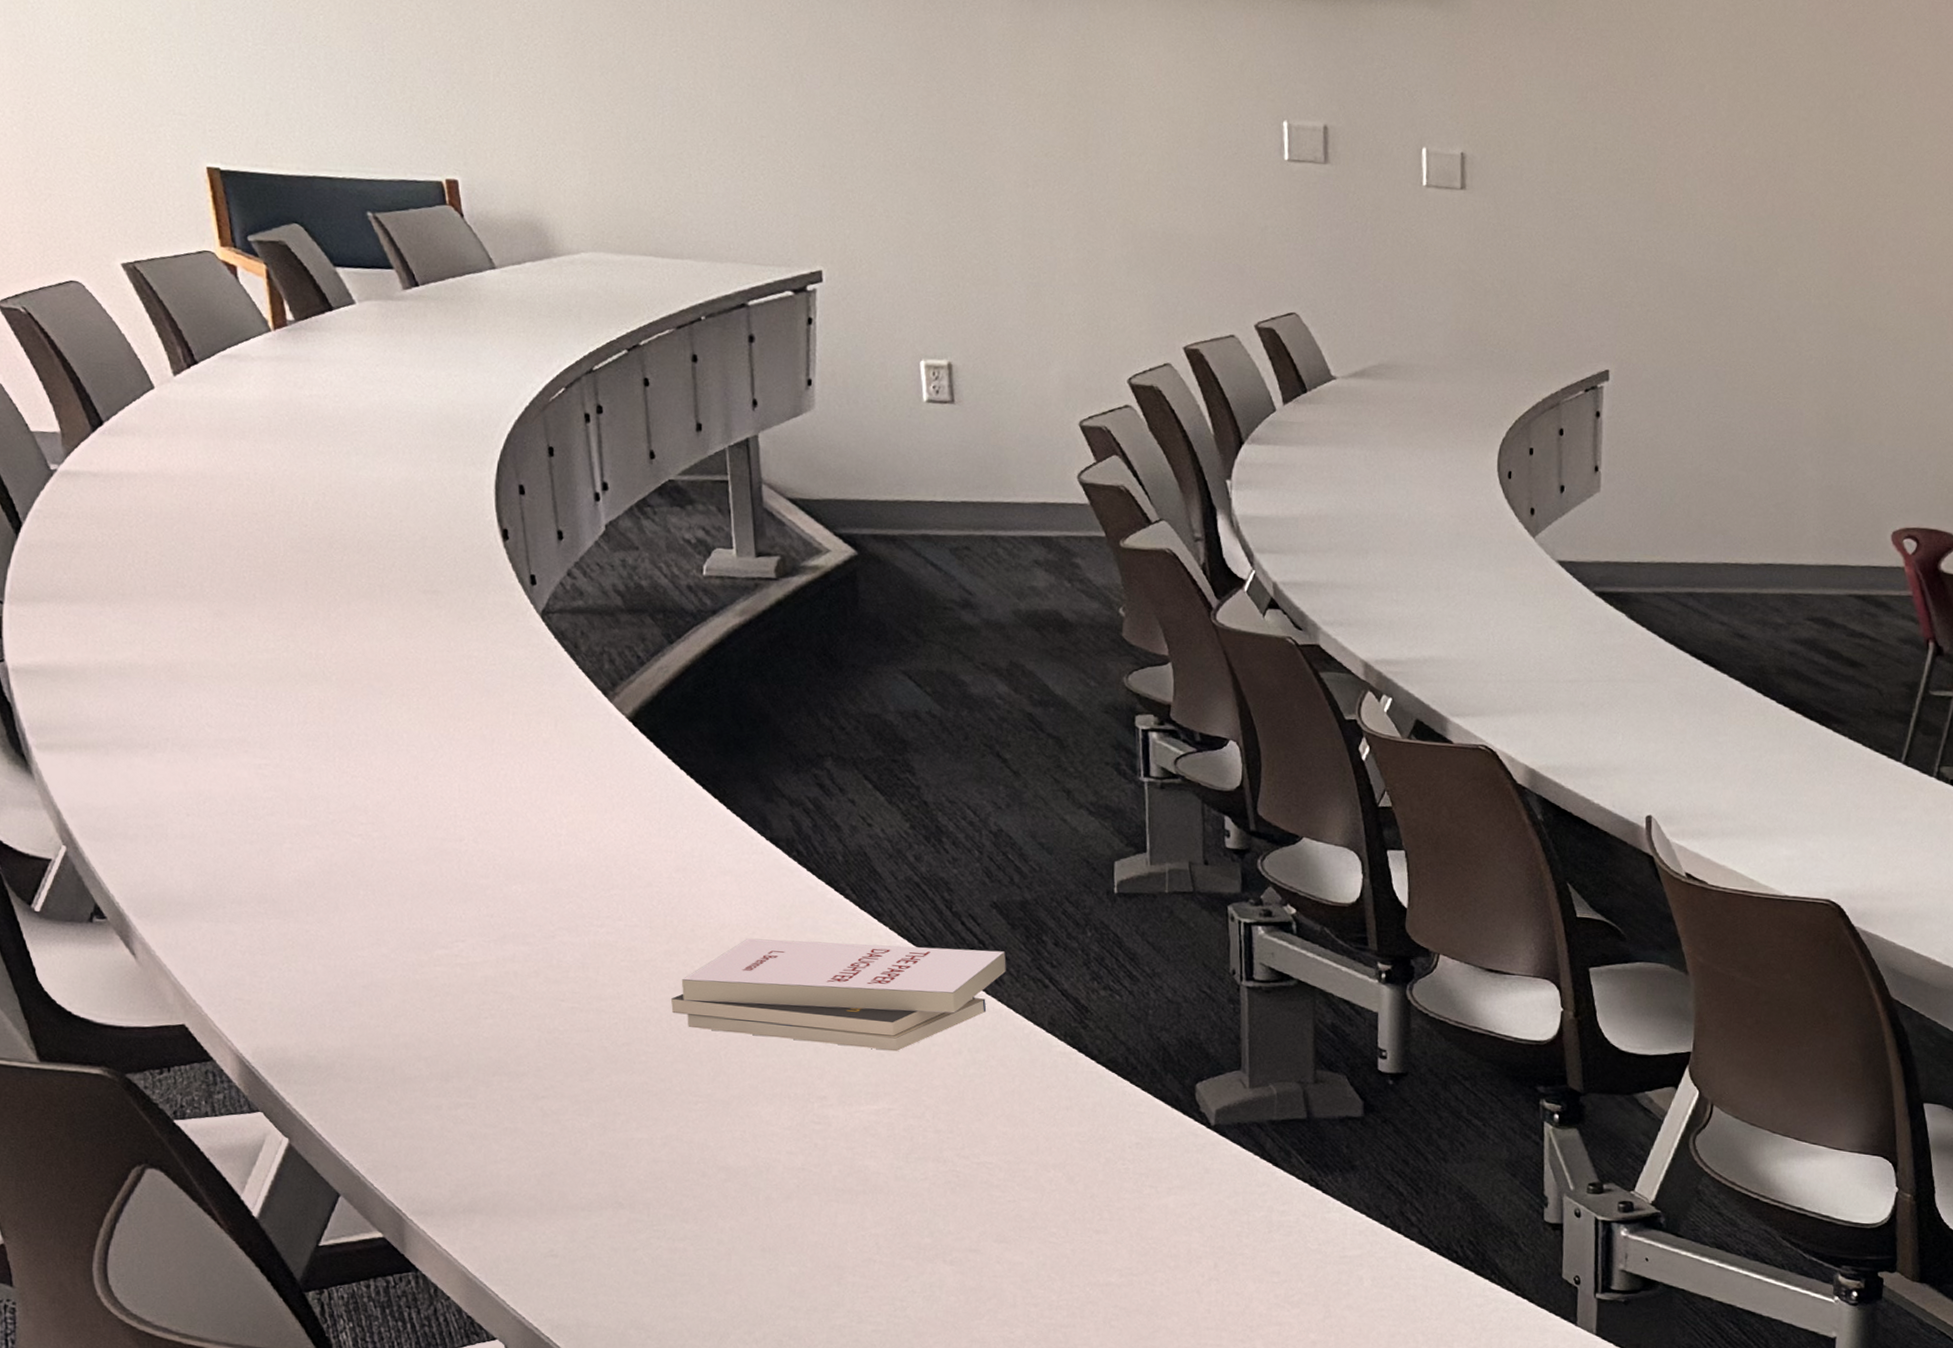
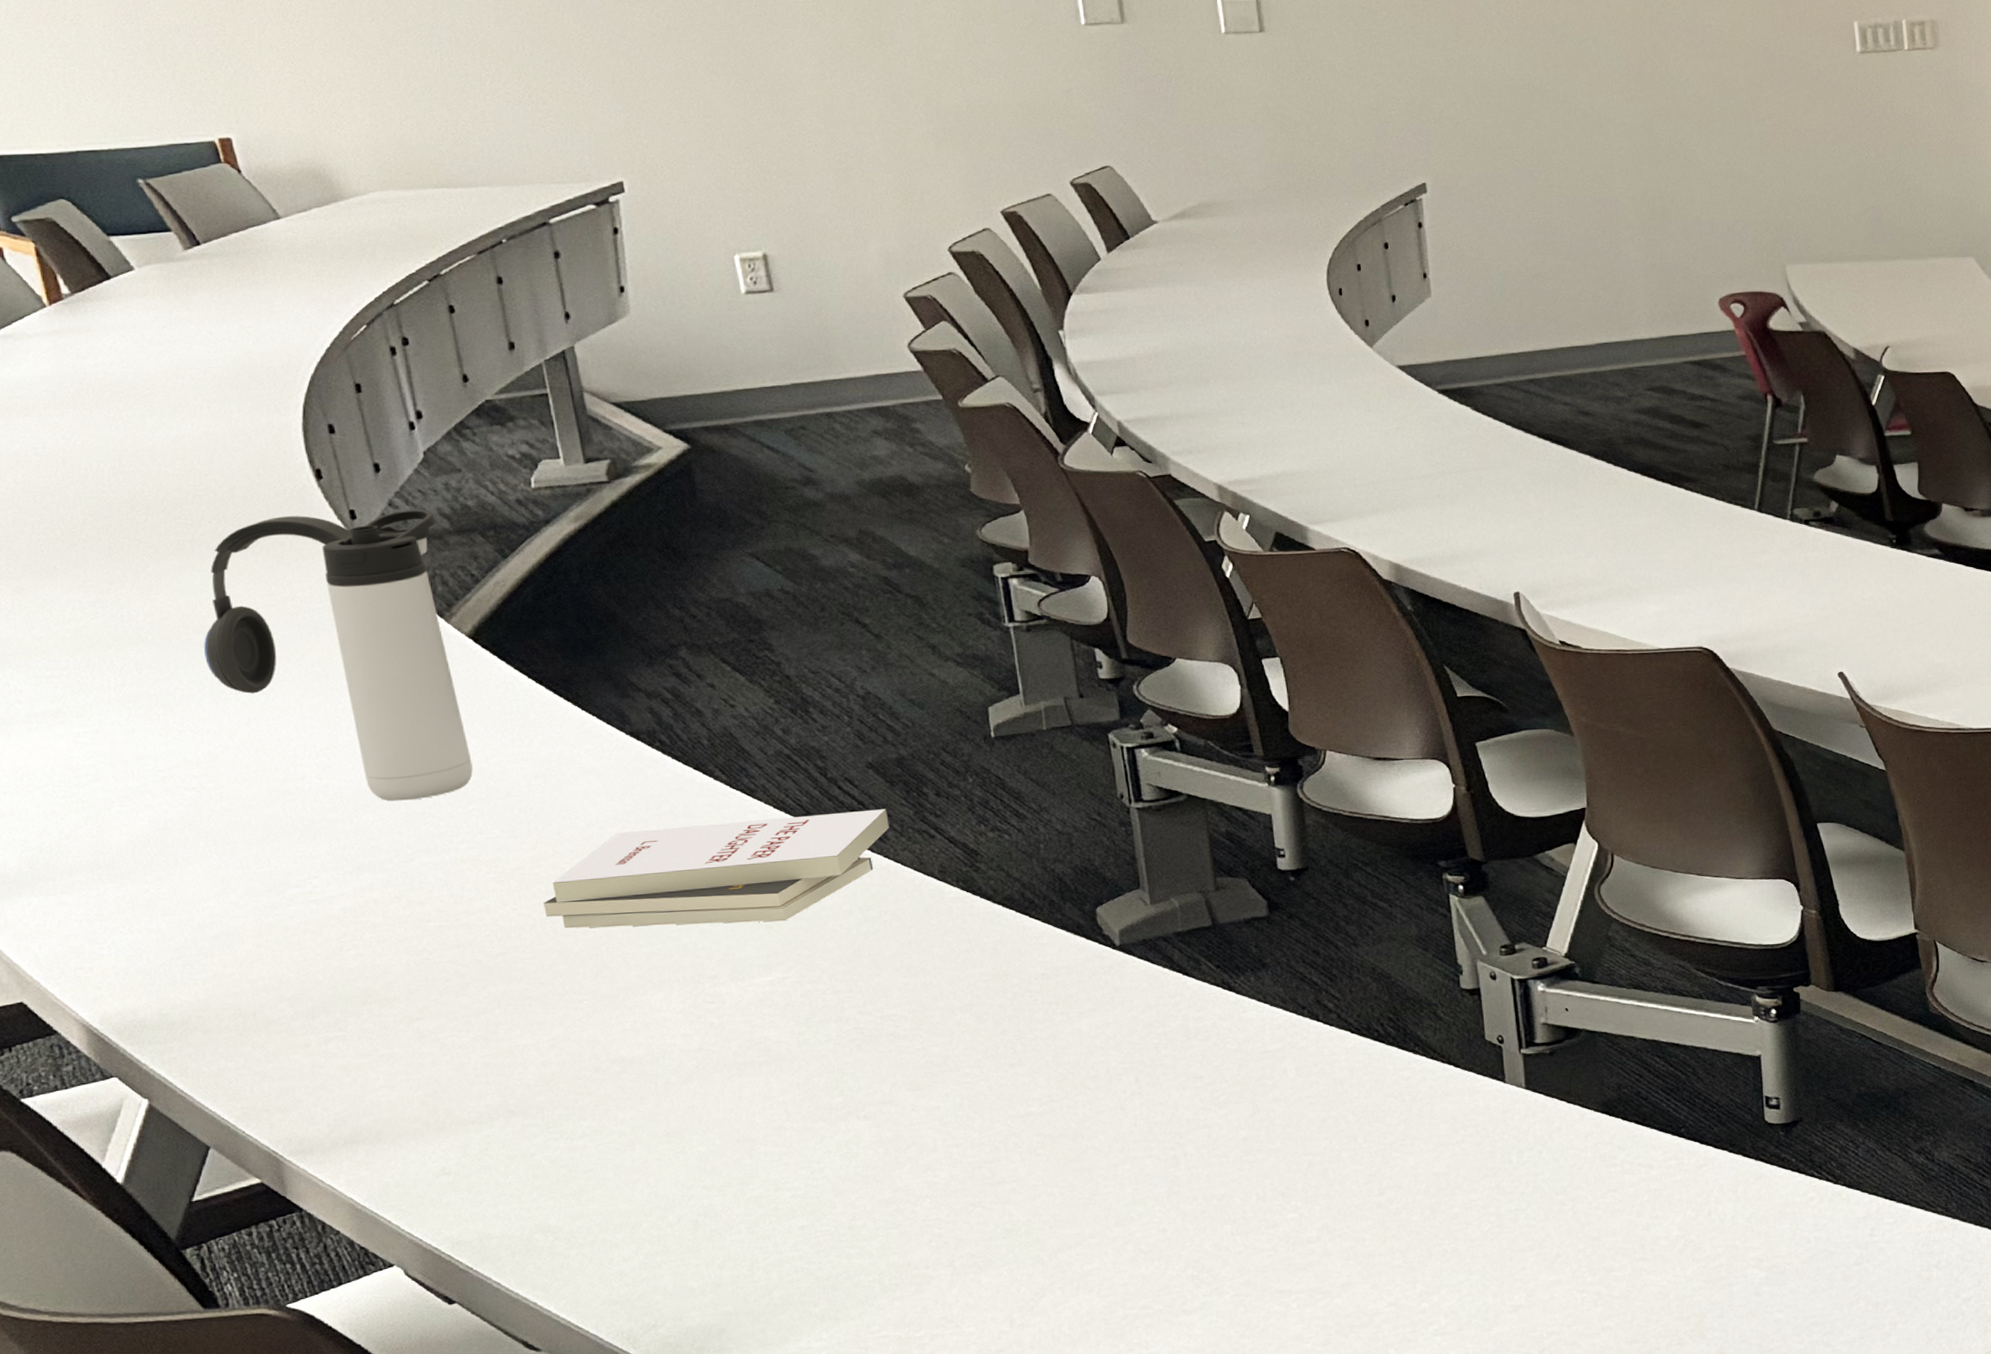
headphones: none [382,572,529,748] -> present [204,516,351,694]
thermos bottle: none [501,581,619,877] -> present [321,509,473,801]

